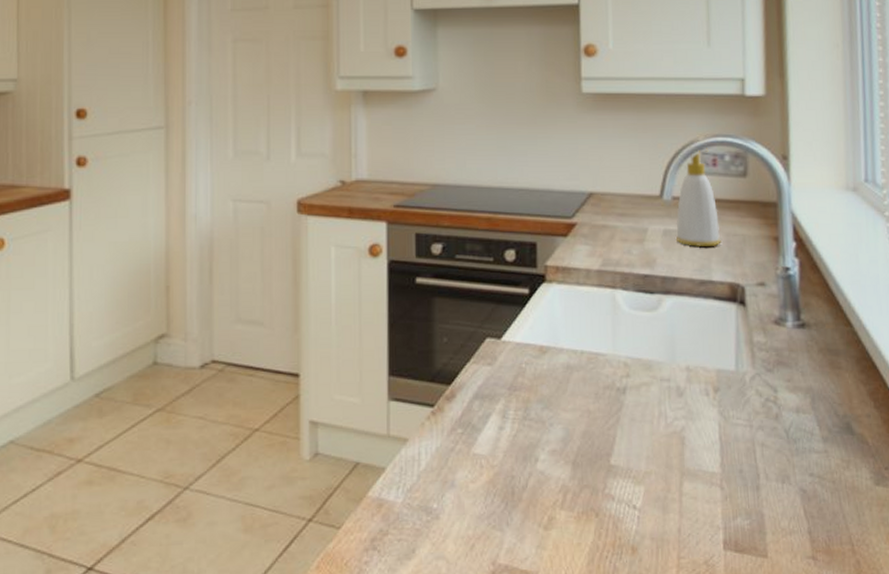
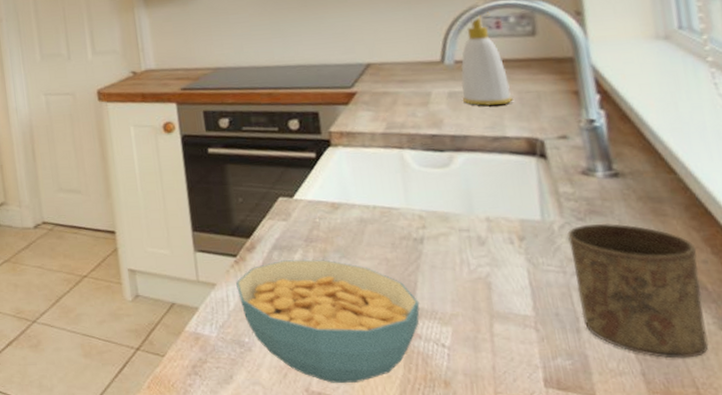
cereal bowl: none [430,411,616,554] -> present [236,259,420,384]
cup: none [756,375,865,515] -> present [566,223,709,359]

